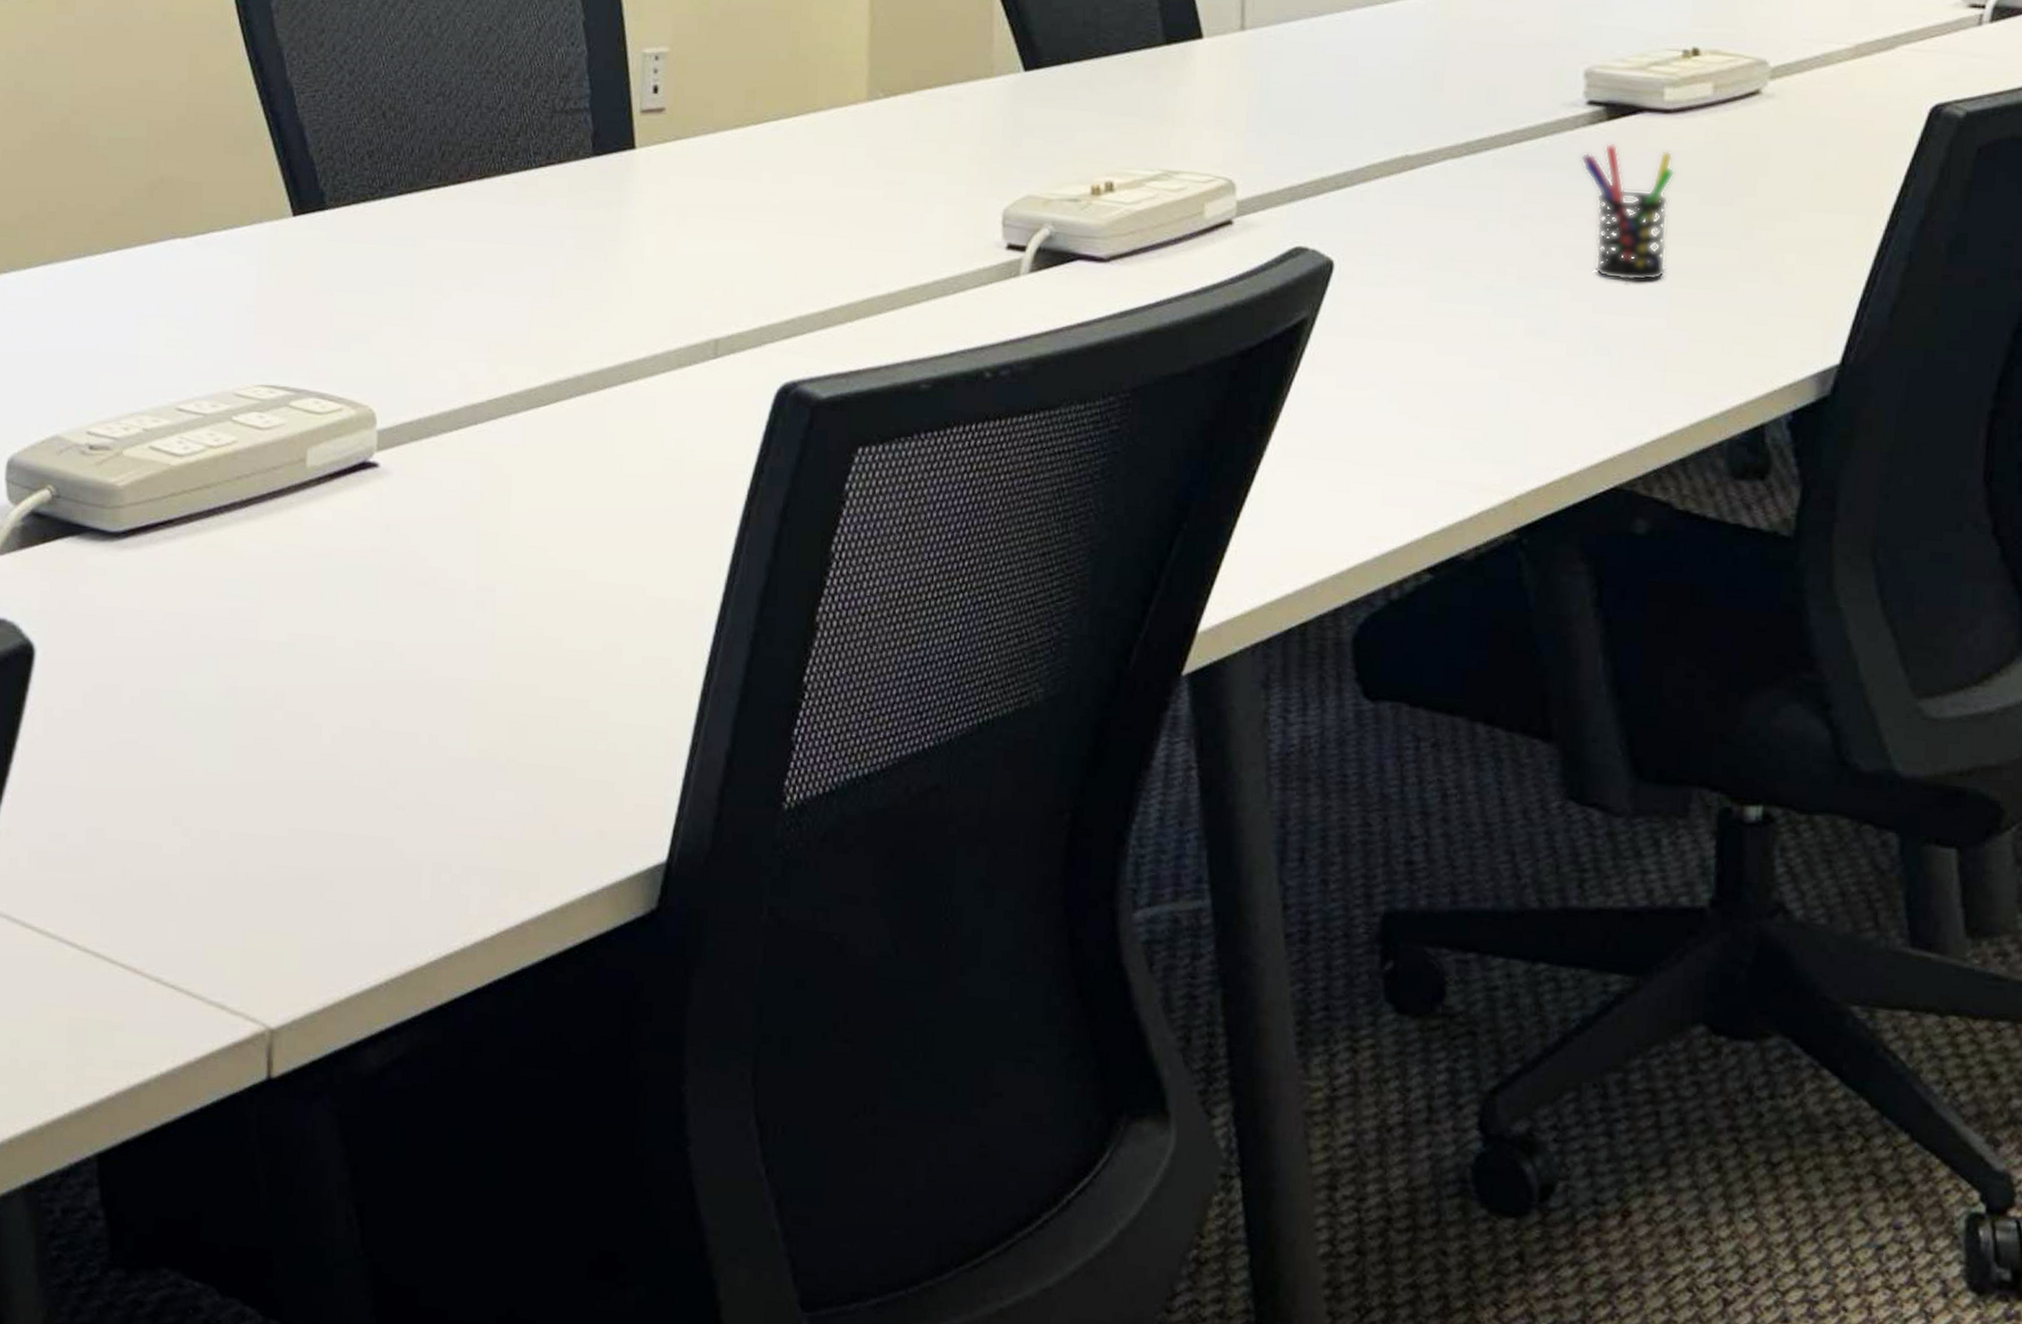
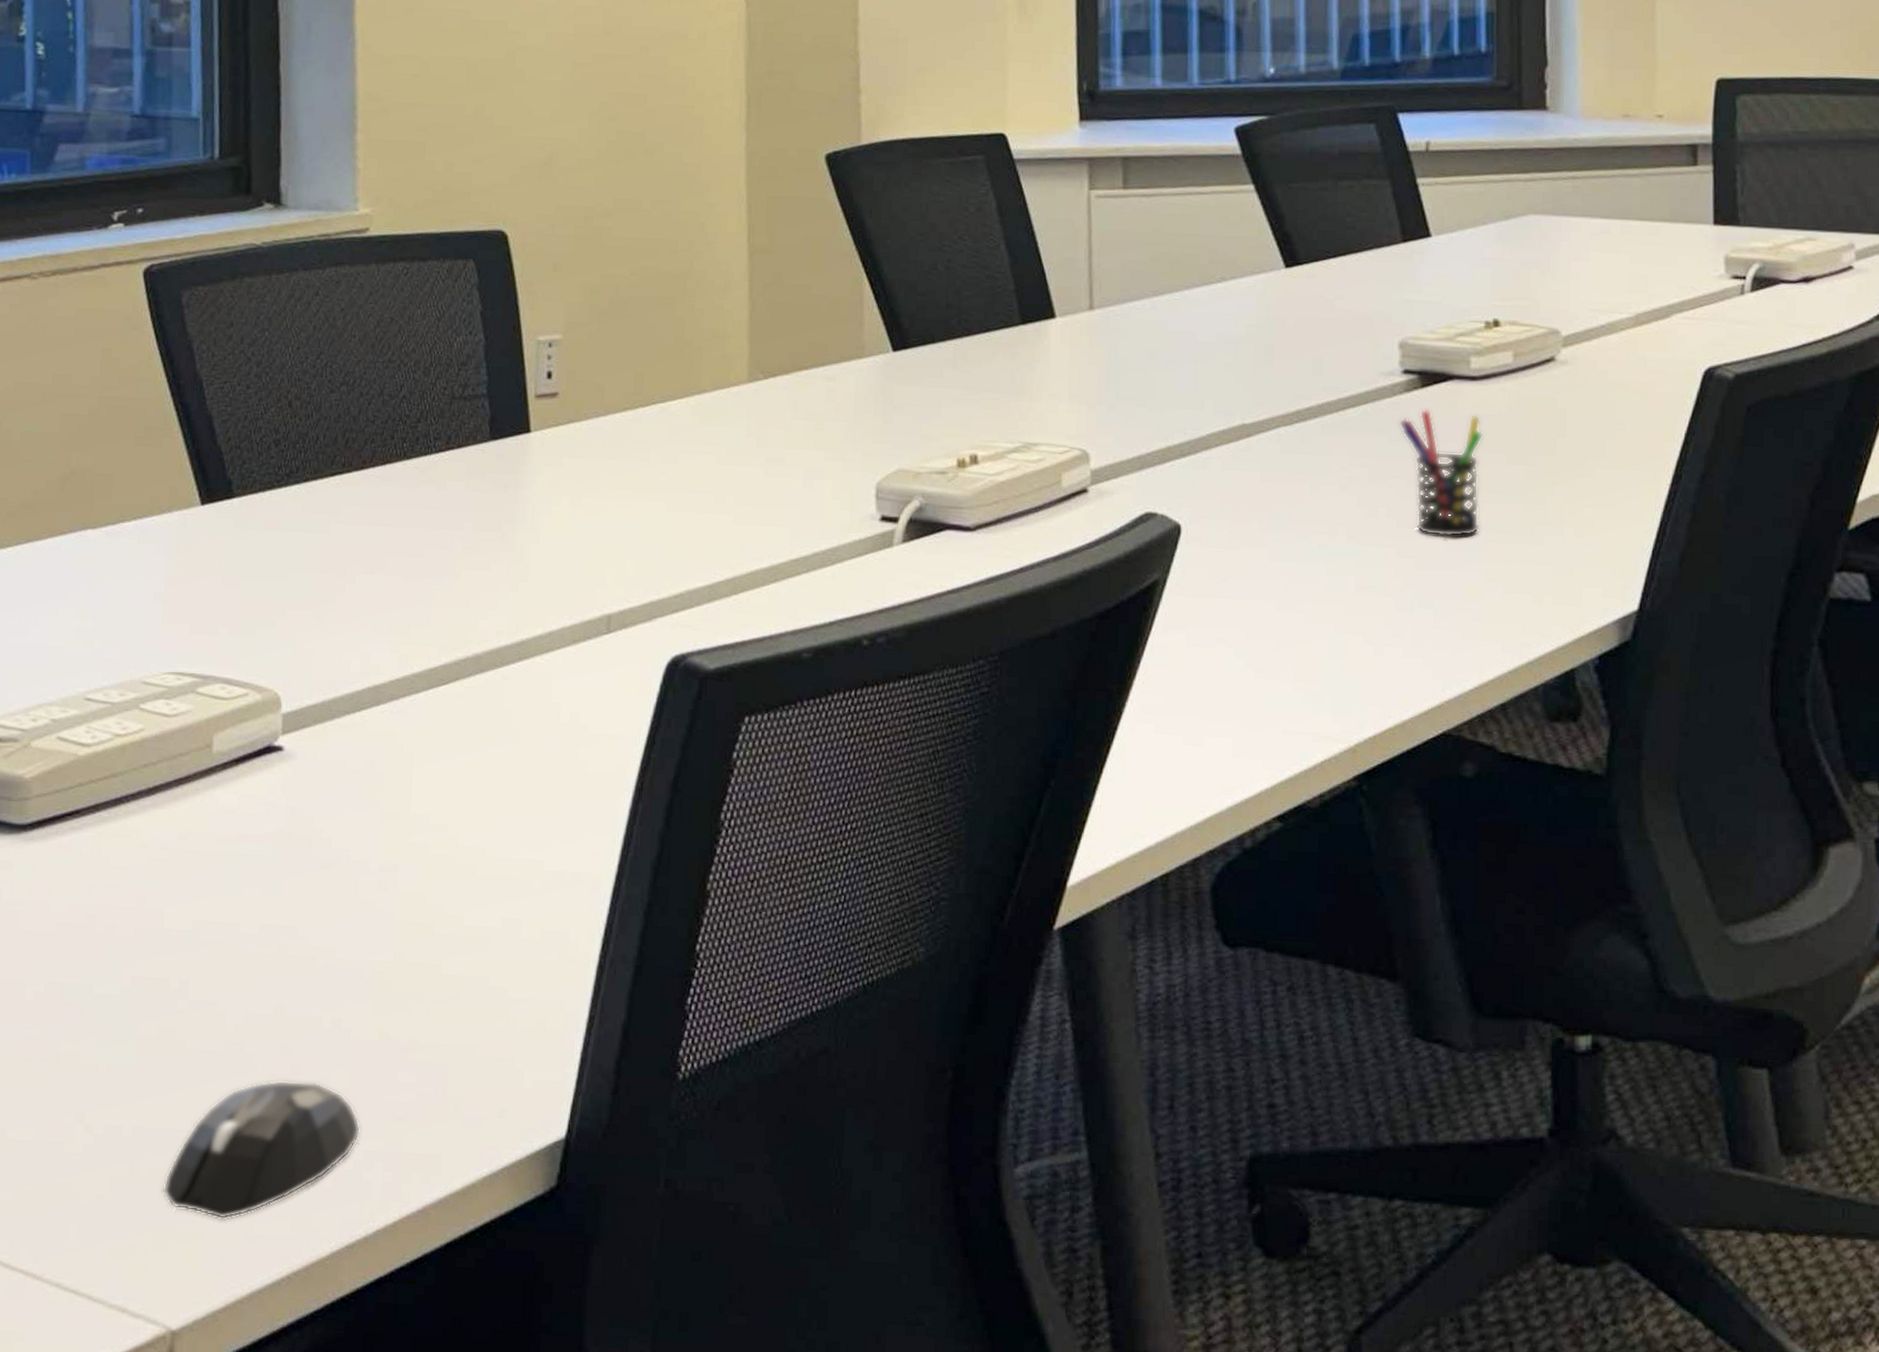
mouse: none [260,792,459,926] -> present [162,1080,361,1220]

